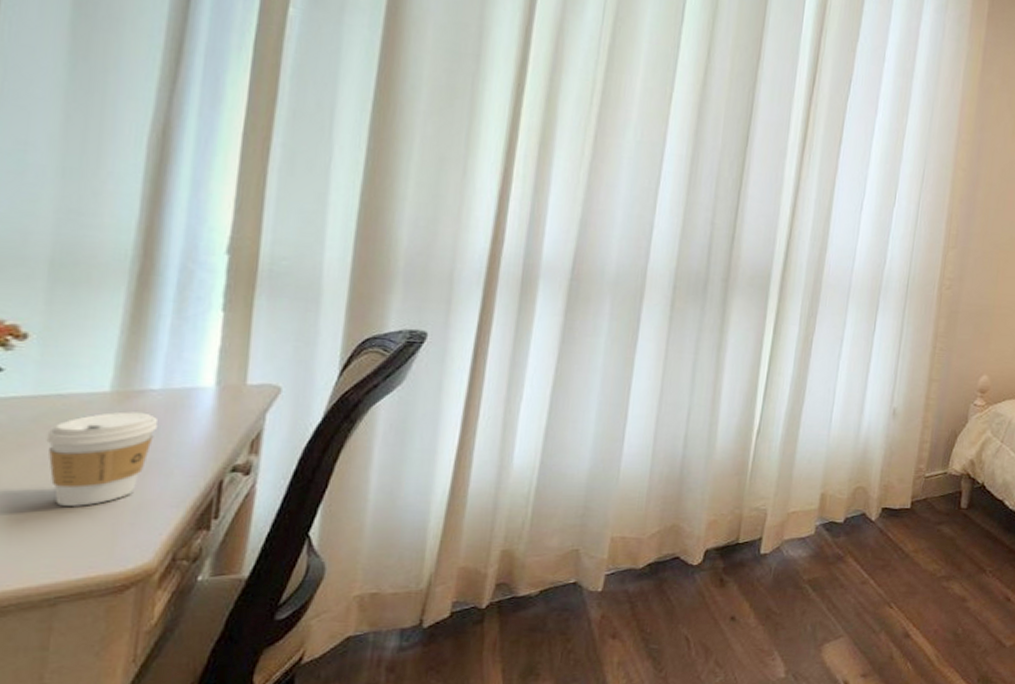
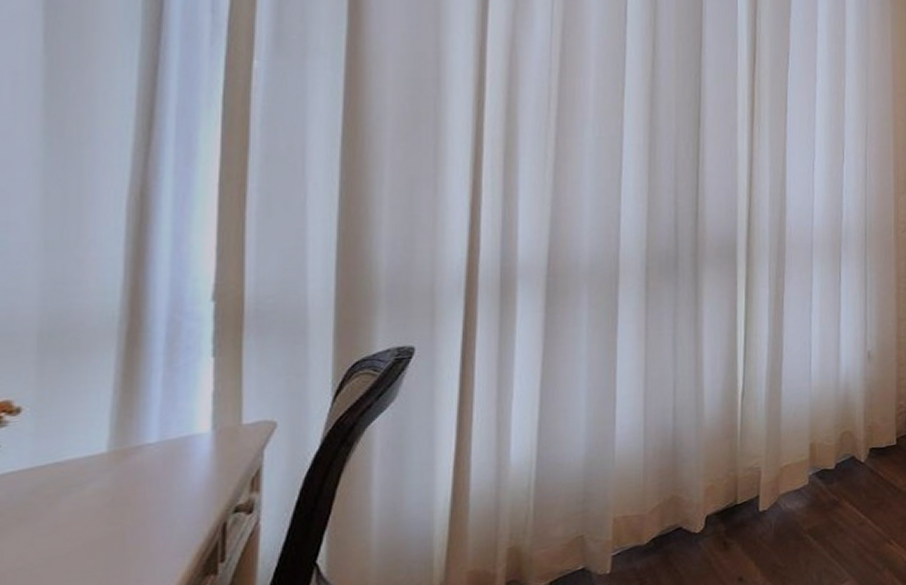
coffee cup: present [46,411,159,506] -> none [46,467,158,574]

